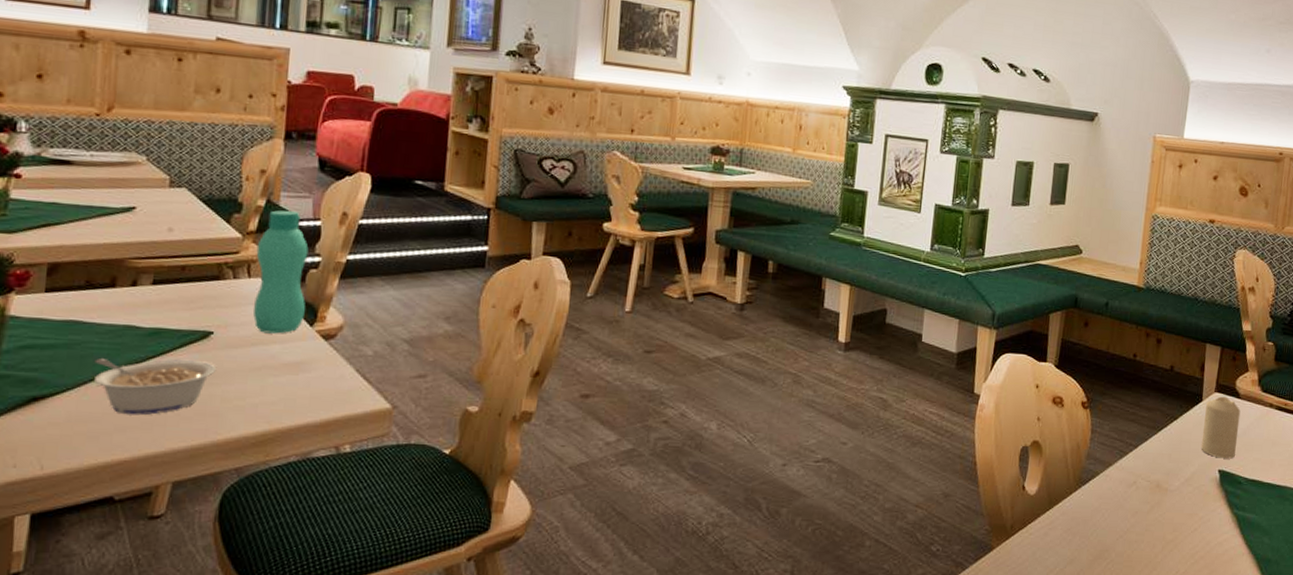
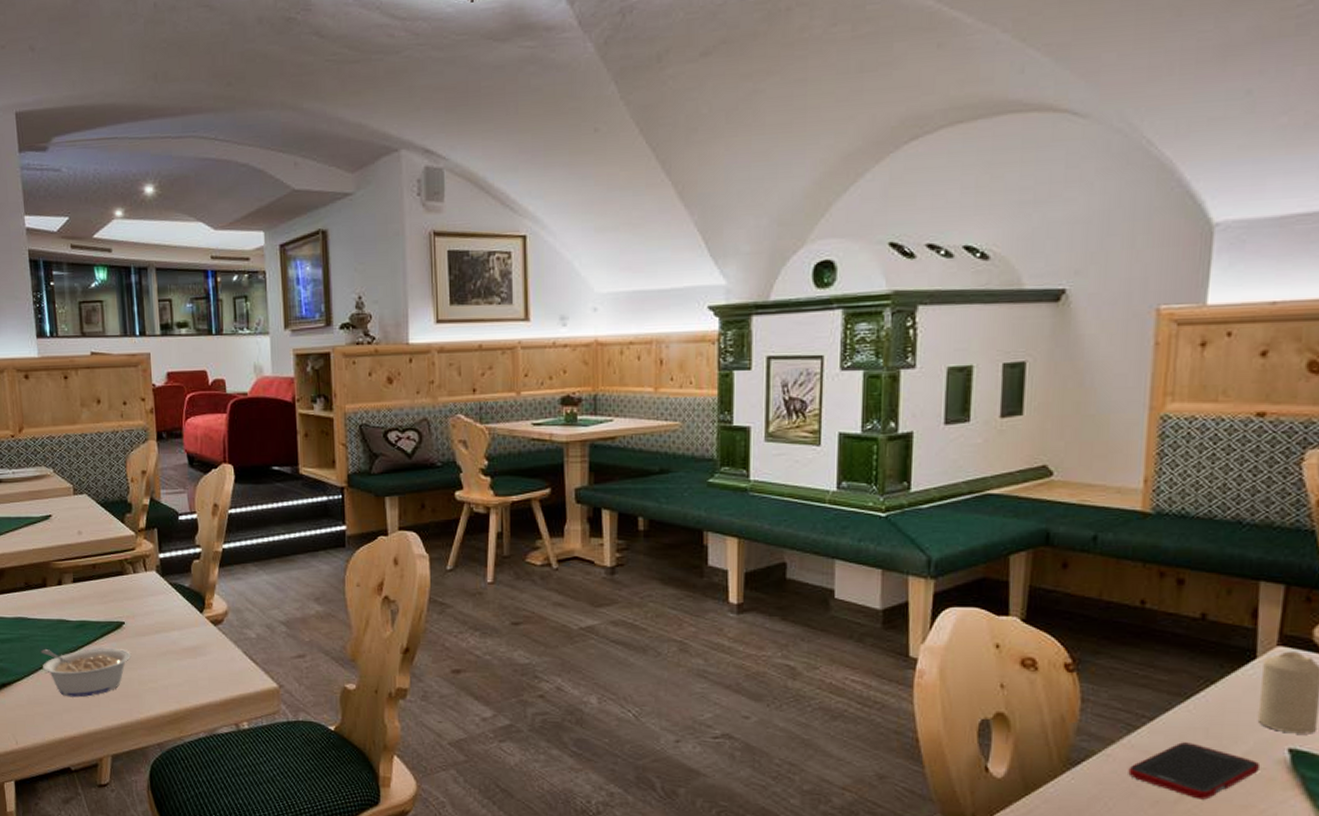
bottle: present [253,210,309,334] -> none [148,507,194,622]
cell phone: none [1119,465,1202,510] -> present [1128,742,1261,800]

